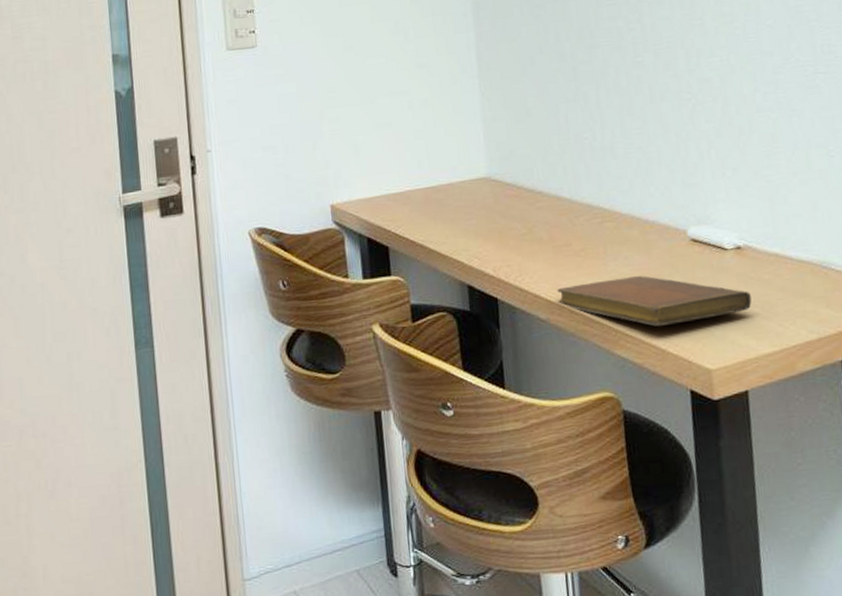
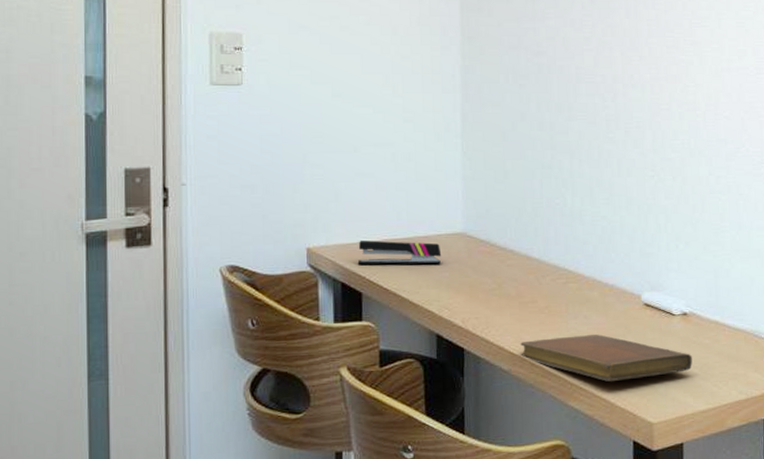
stapler: none [381,190,467,218] -> present [357,240,442,265]

